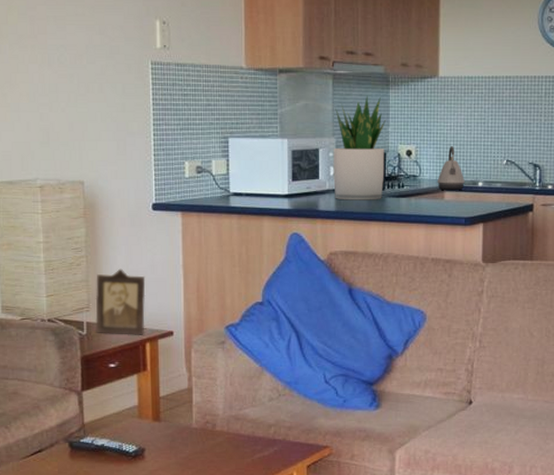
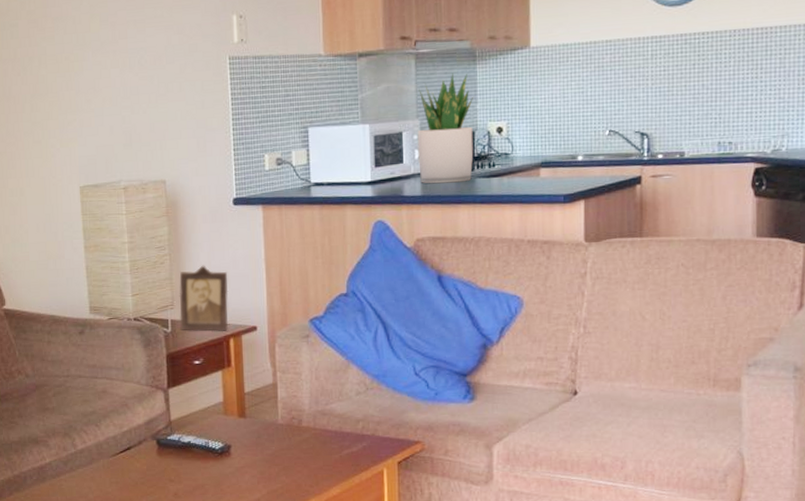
kettle: present [437,146,465,191] -> none [531,120,562,168]

